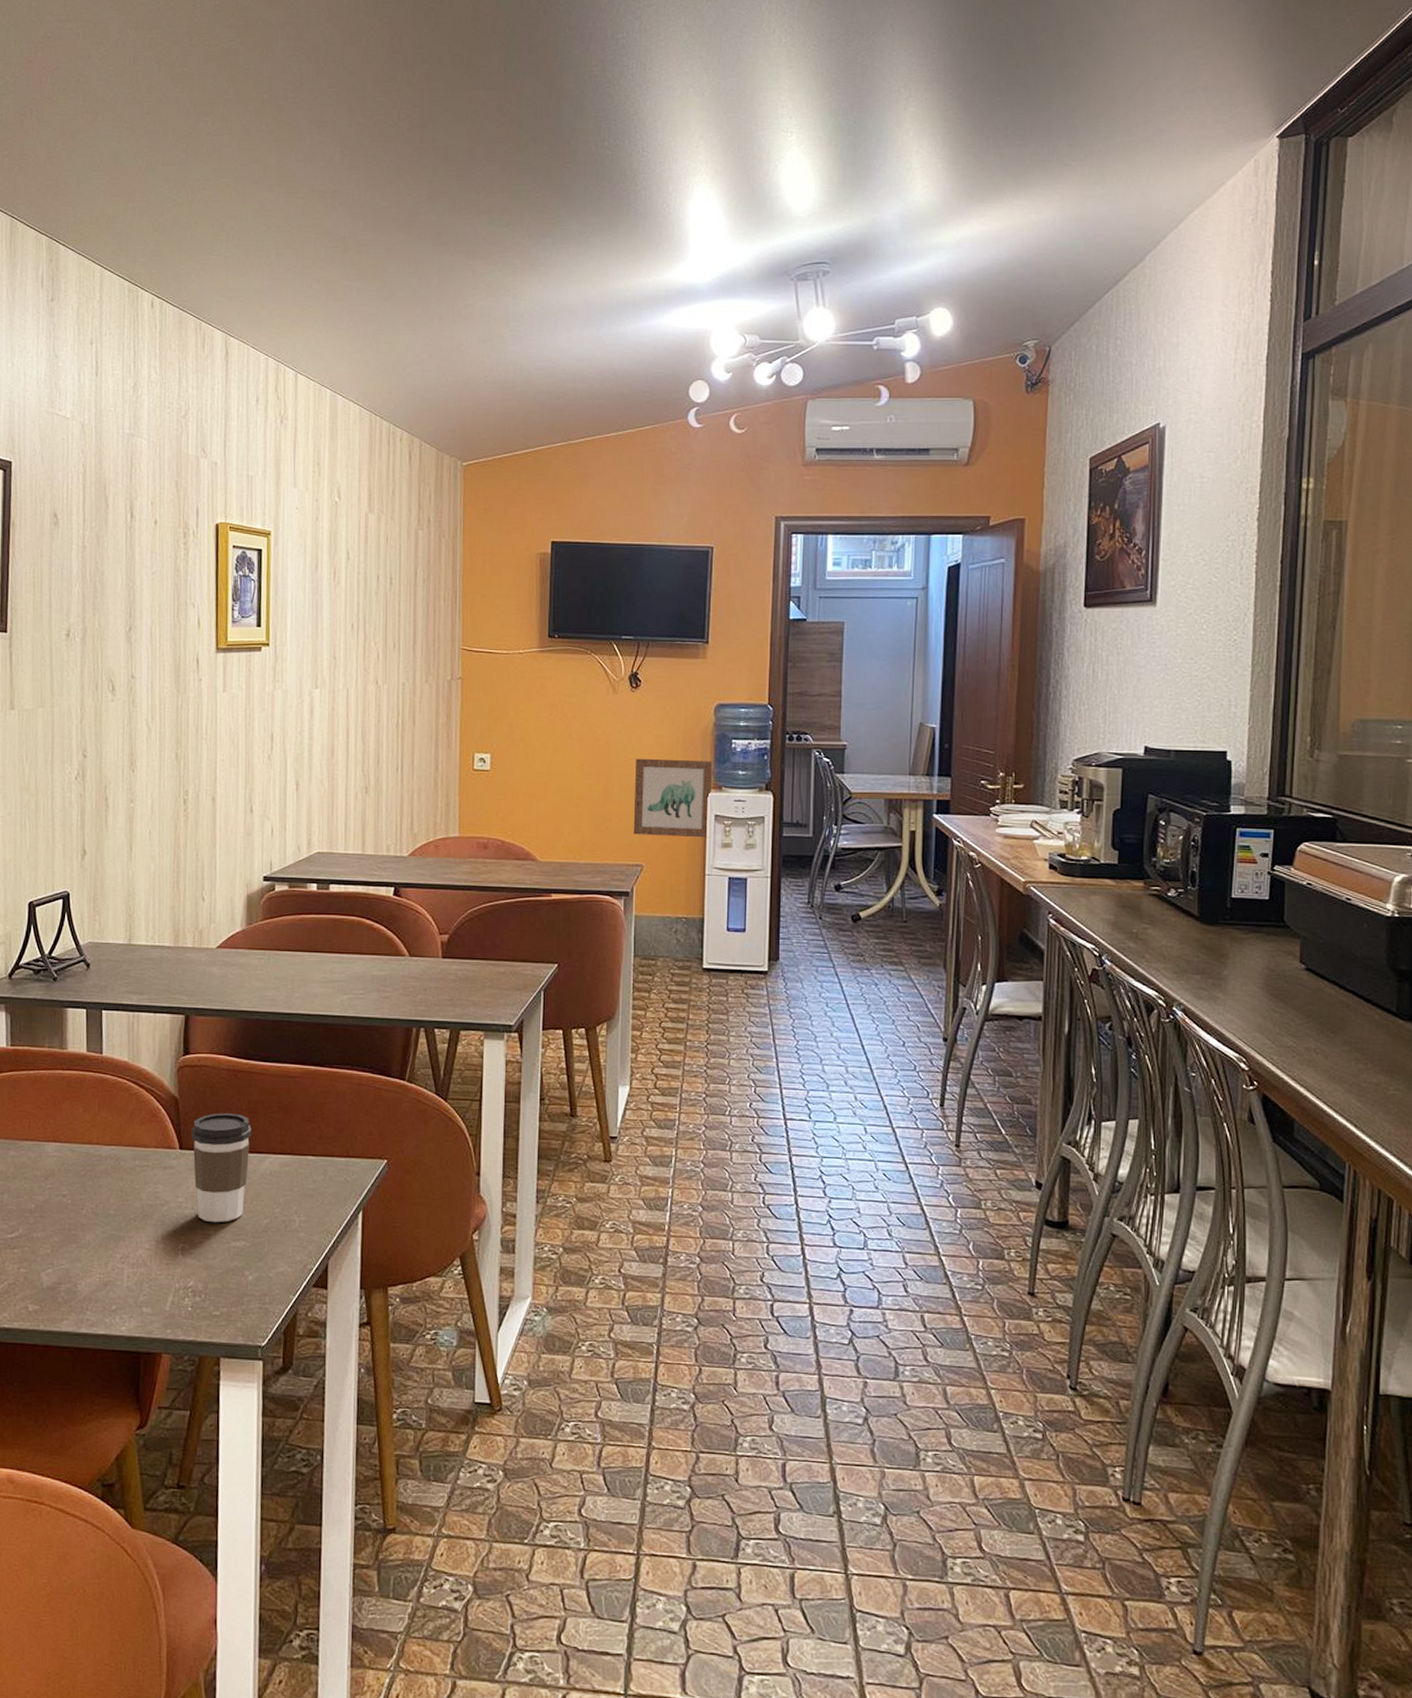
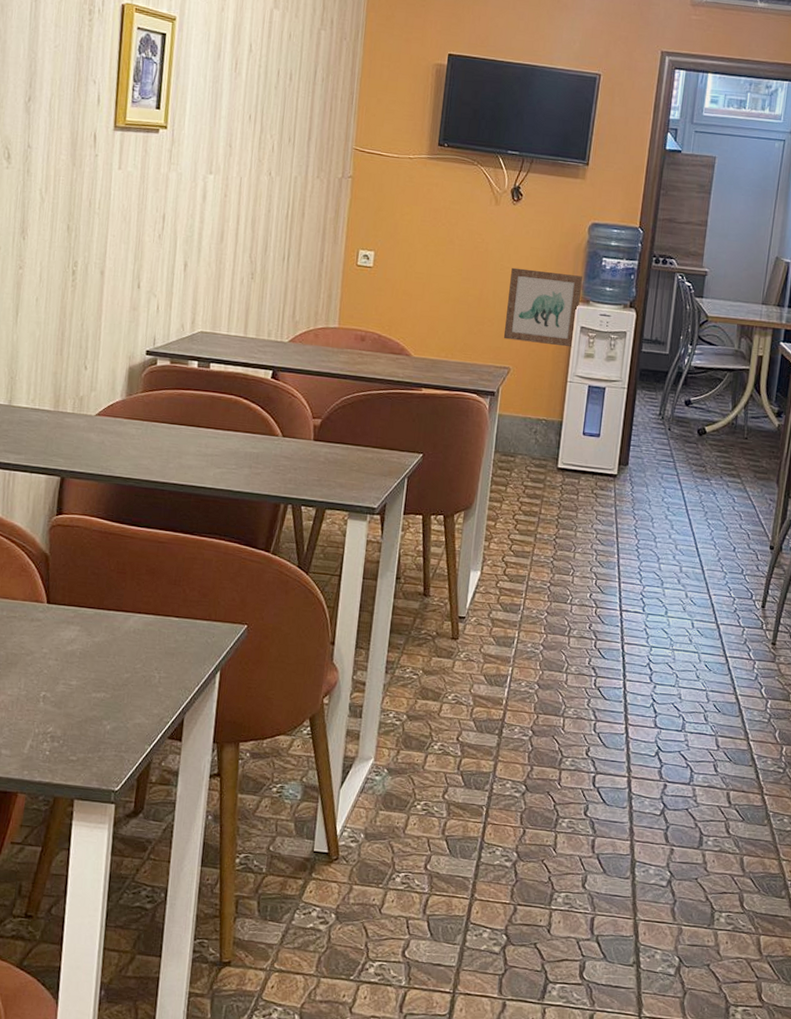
coffee cup: present [191,1113,251,1223] -> none [59,571,119,675]

